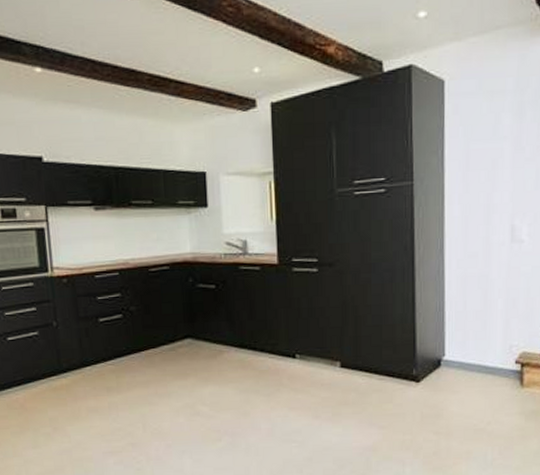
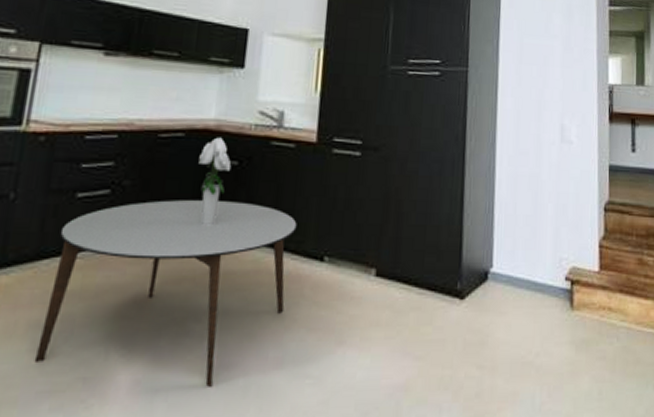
dining table: none [93,316,270,450] -> present [34,200,297,389]
bouquet: none [184,267,211,337] -> present [199,137,232,226]

